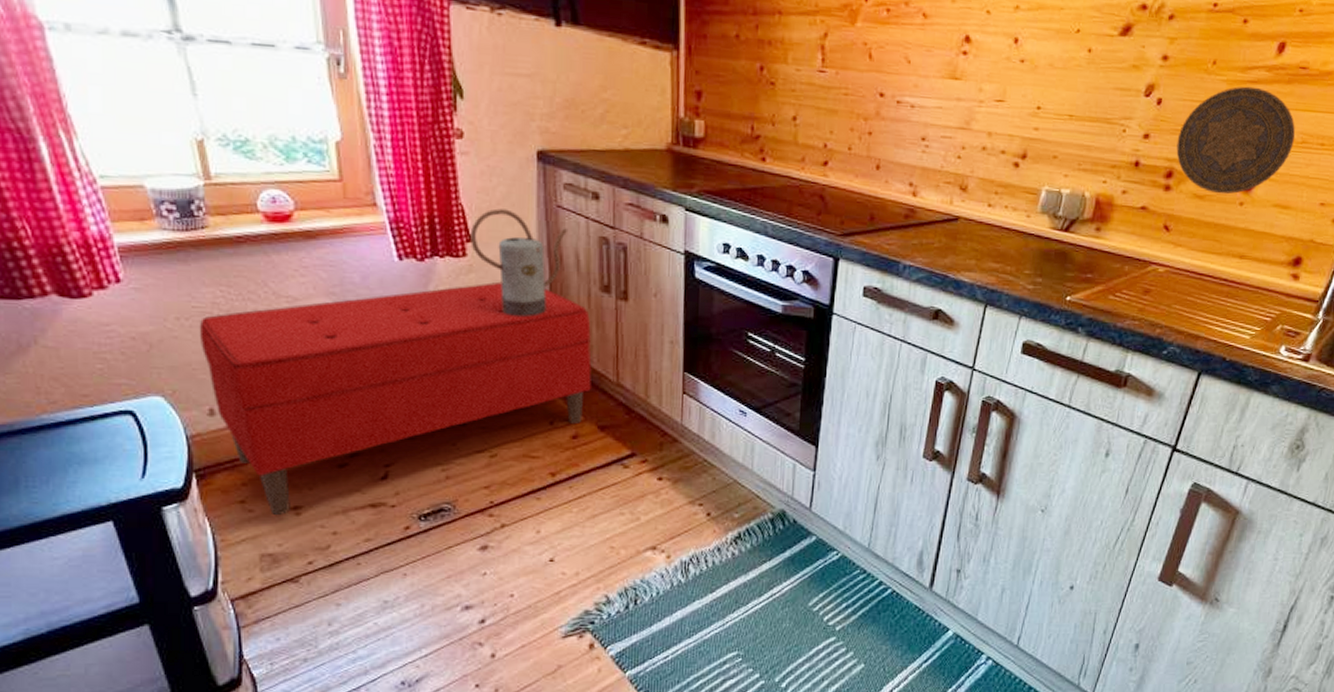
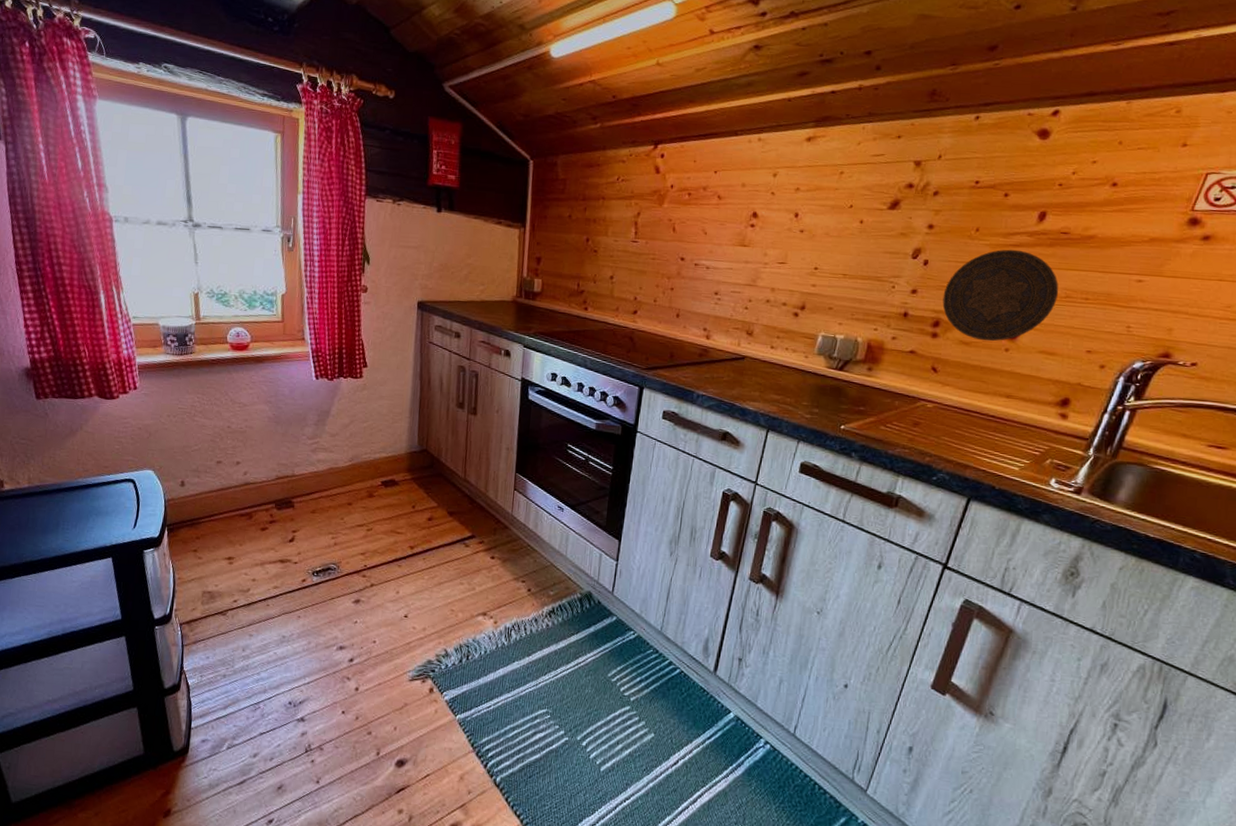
bench: present [199,281,592,516] -> none [180,397,448,564]
watering can: present [469,208,569,317] -> none [365,343,436,425]

